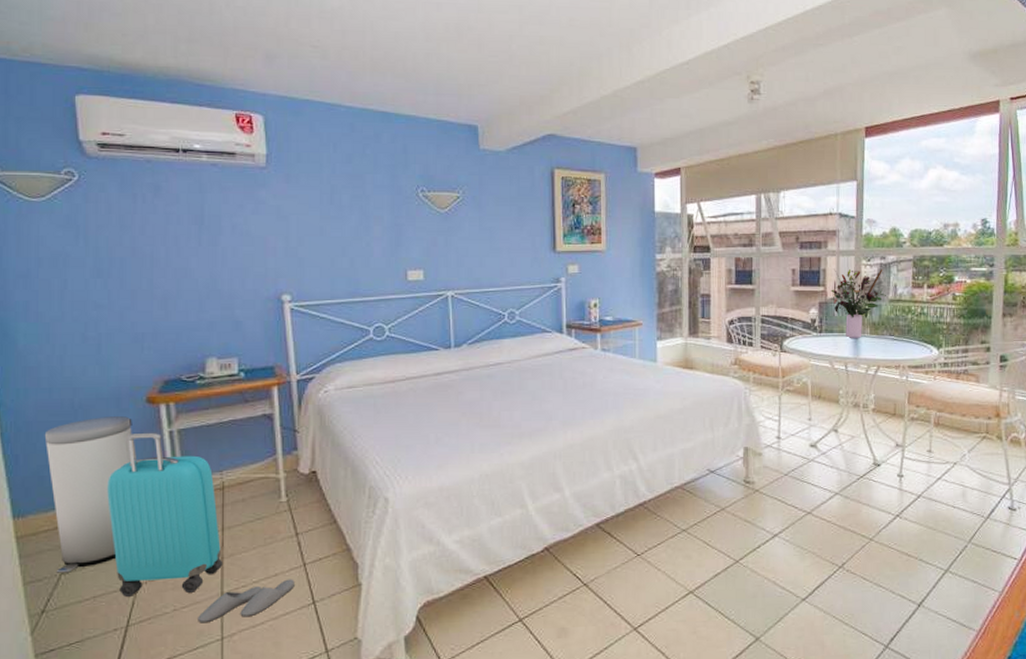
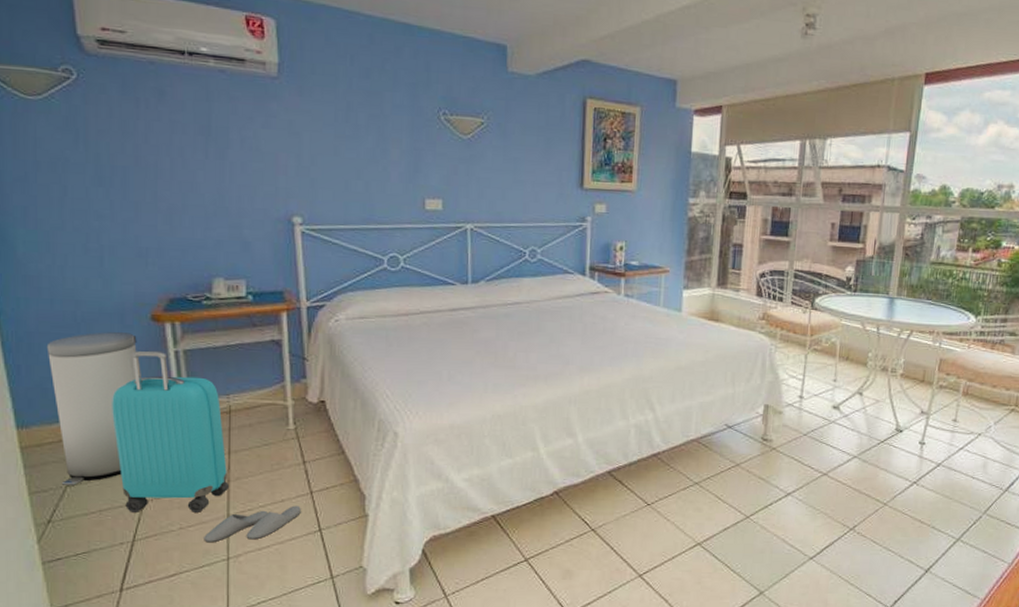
bouquet: present [831,268,886,339] -> none [870,225,928,301]

